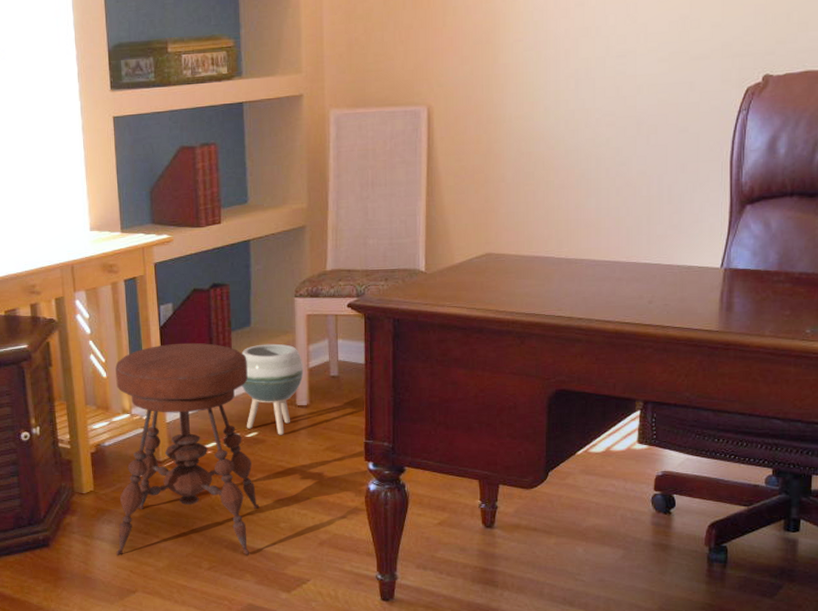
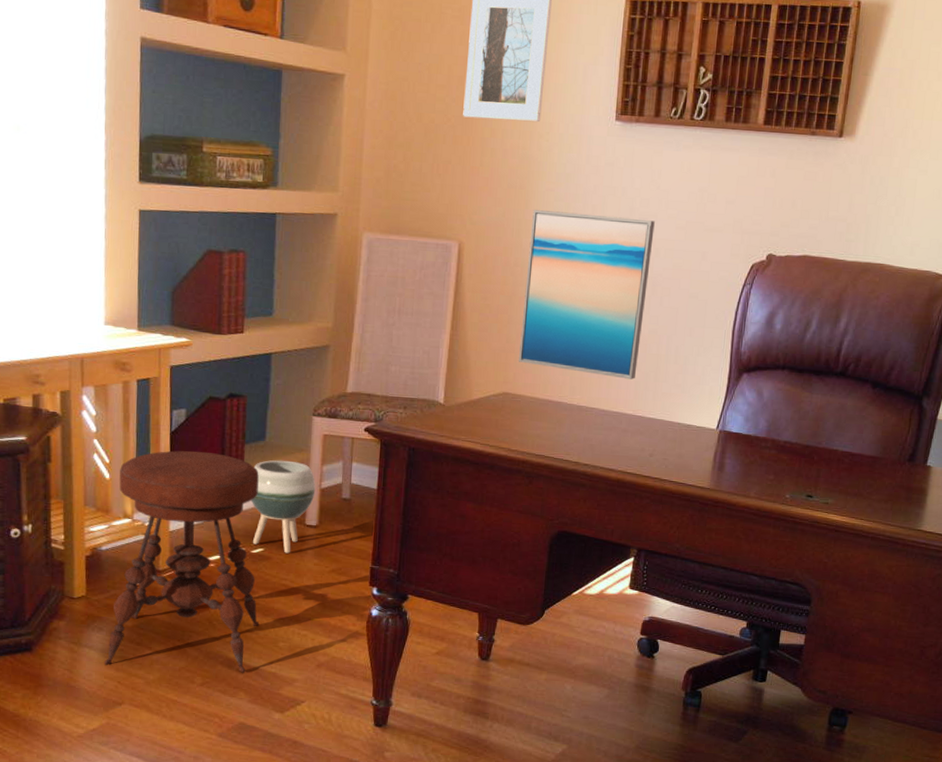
wall art: none [499,57,634,226] -> present [519,210,655,379]

